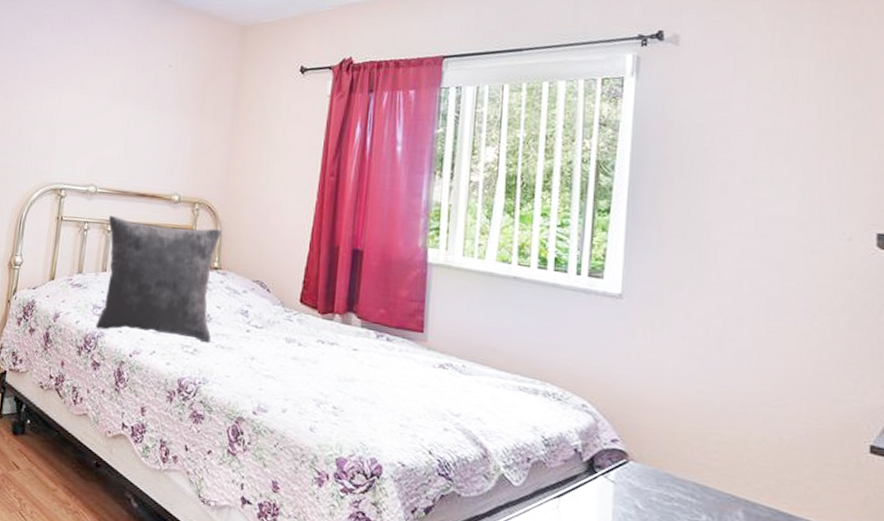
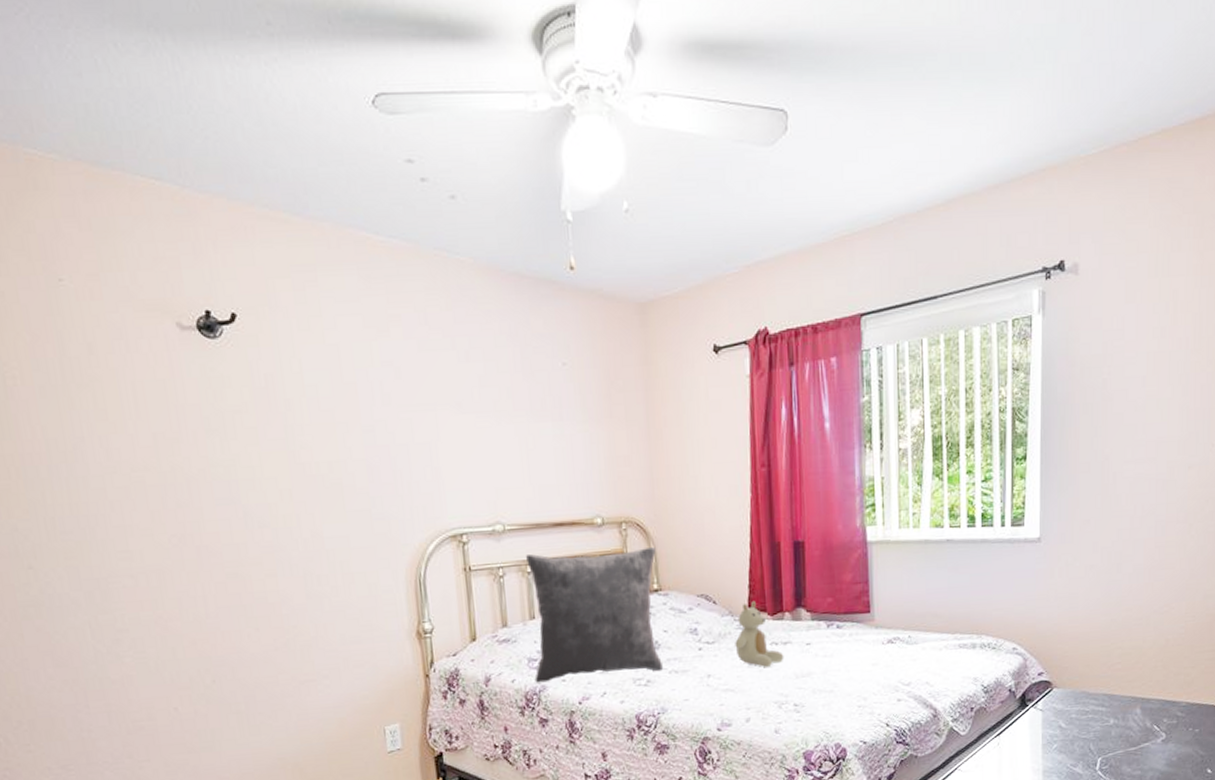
stuffed bear: none [282,296,329,363] -> present [735,600,784,667]

